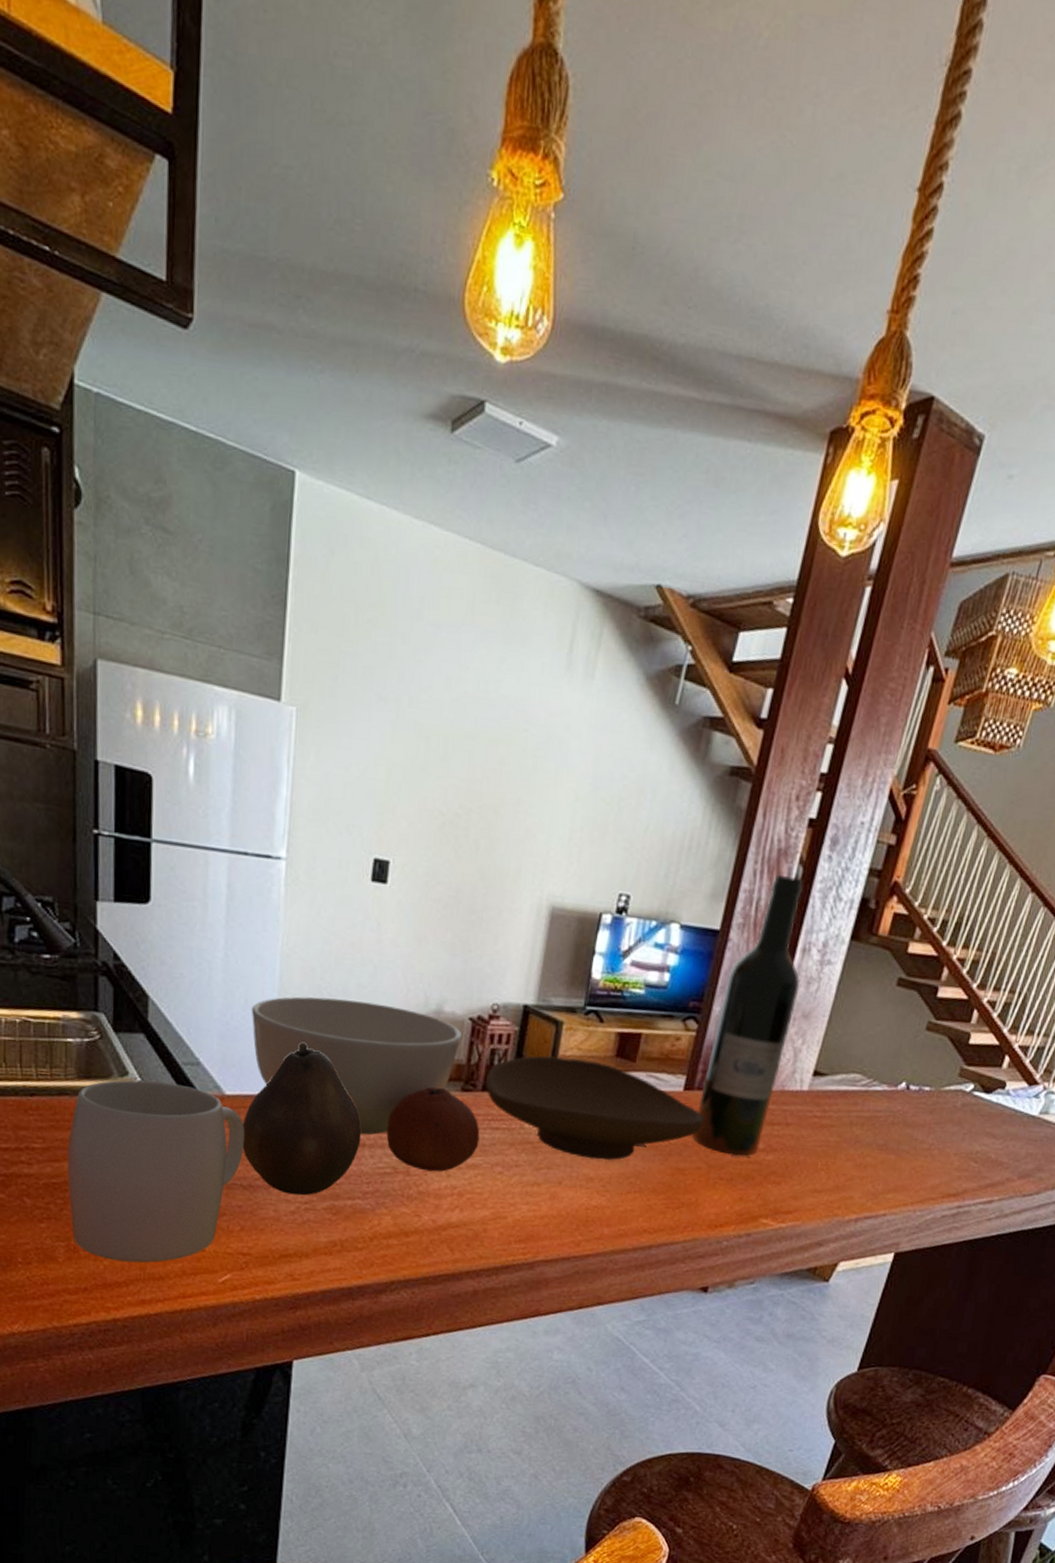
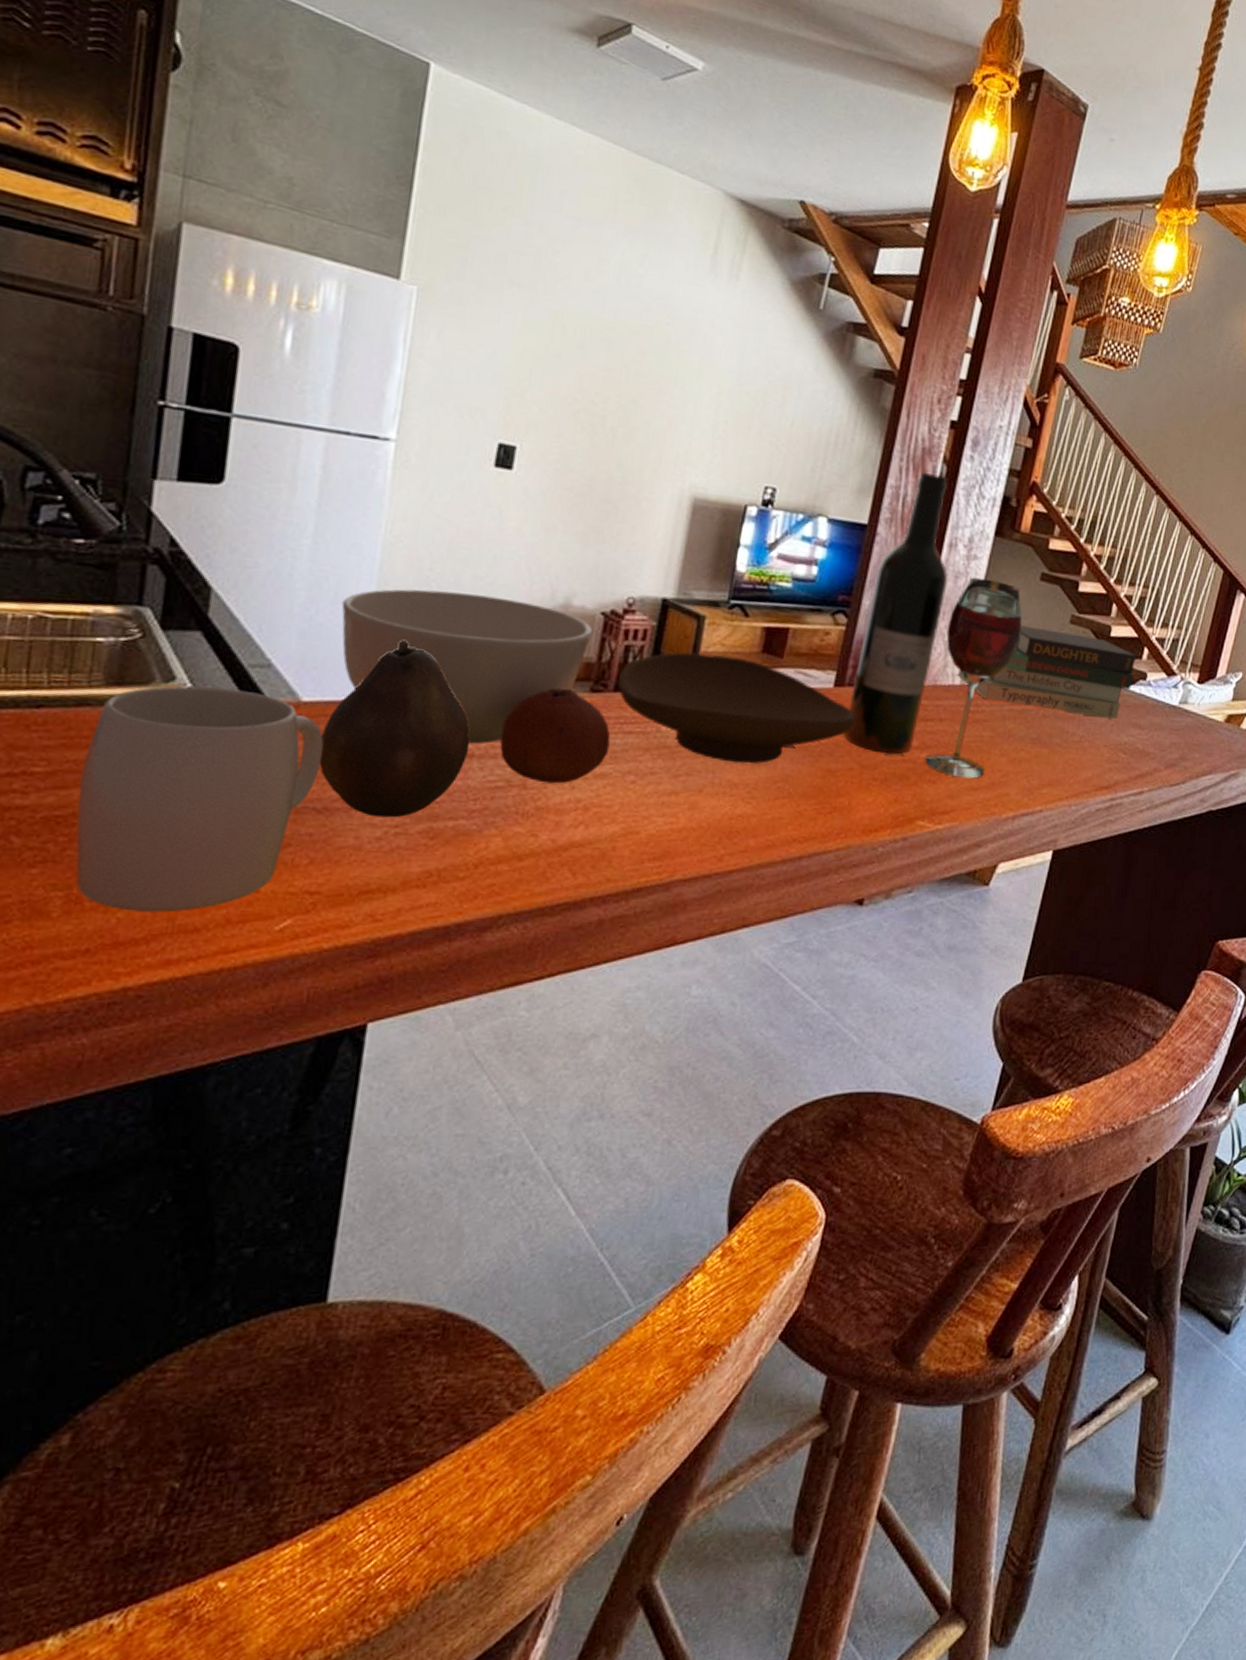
wineglass: none [770,982,877,1182] -> present [925,577,1023,779]
books: none [804,1032,996,1128] -> present [956,625,1137,719]

